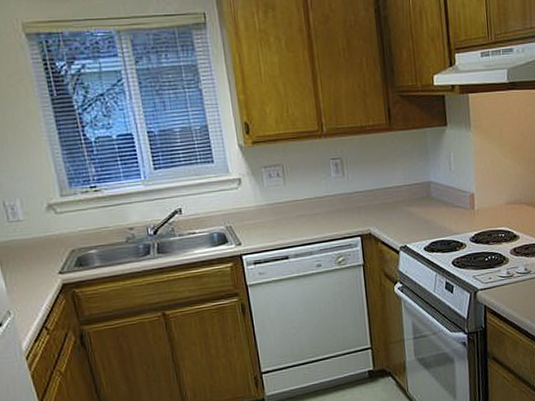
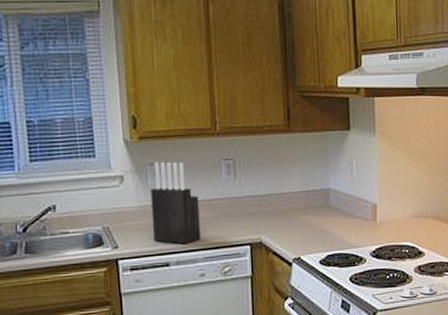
knife block: none [267,163,315,239] -> present [151,161,201,245]

